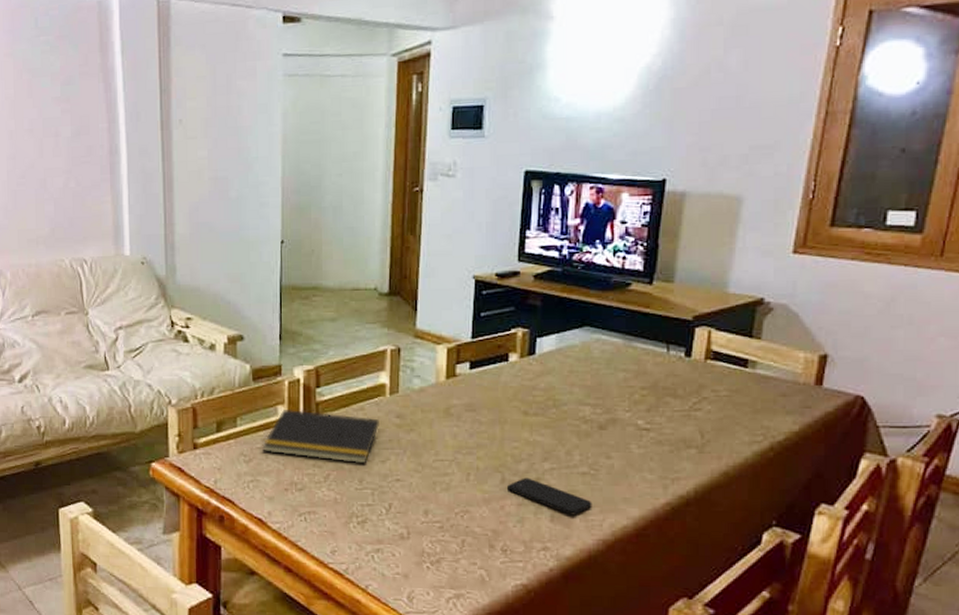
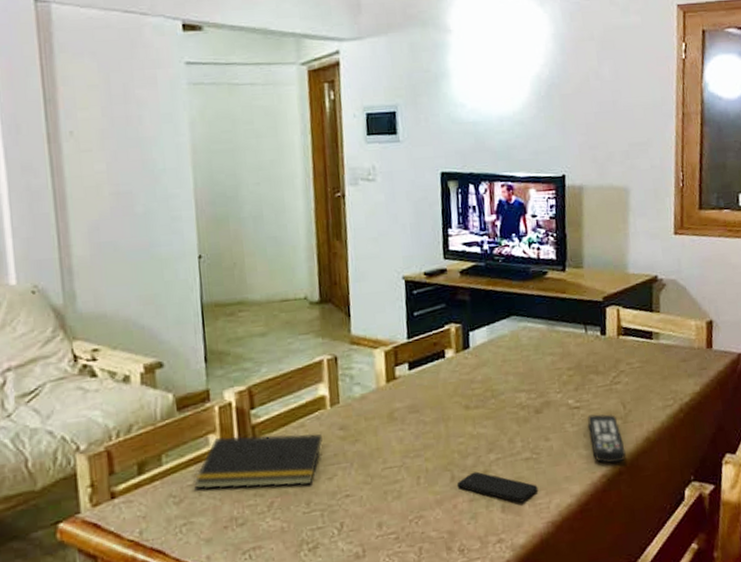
remote control: none [657,439,697,493] -> present [588,414,626,463]

